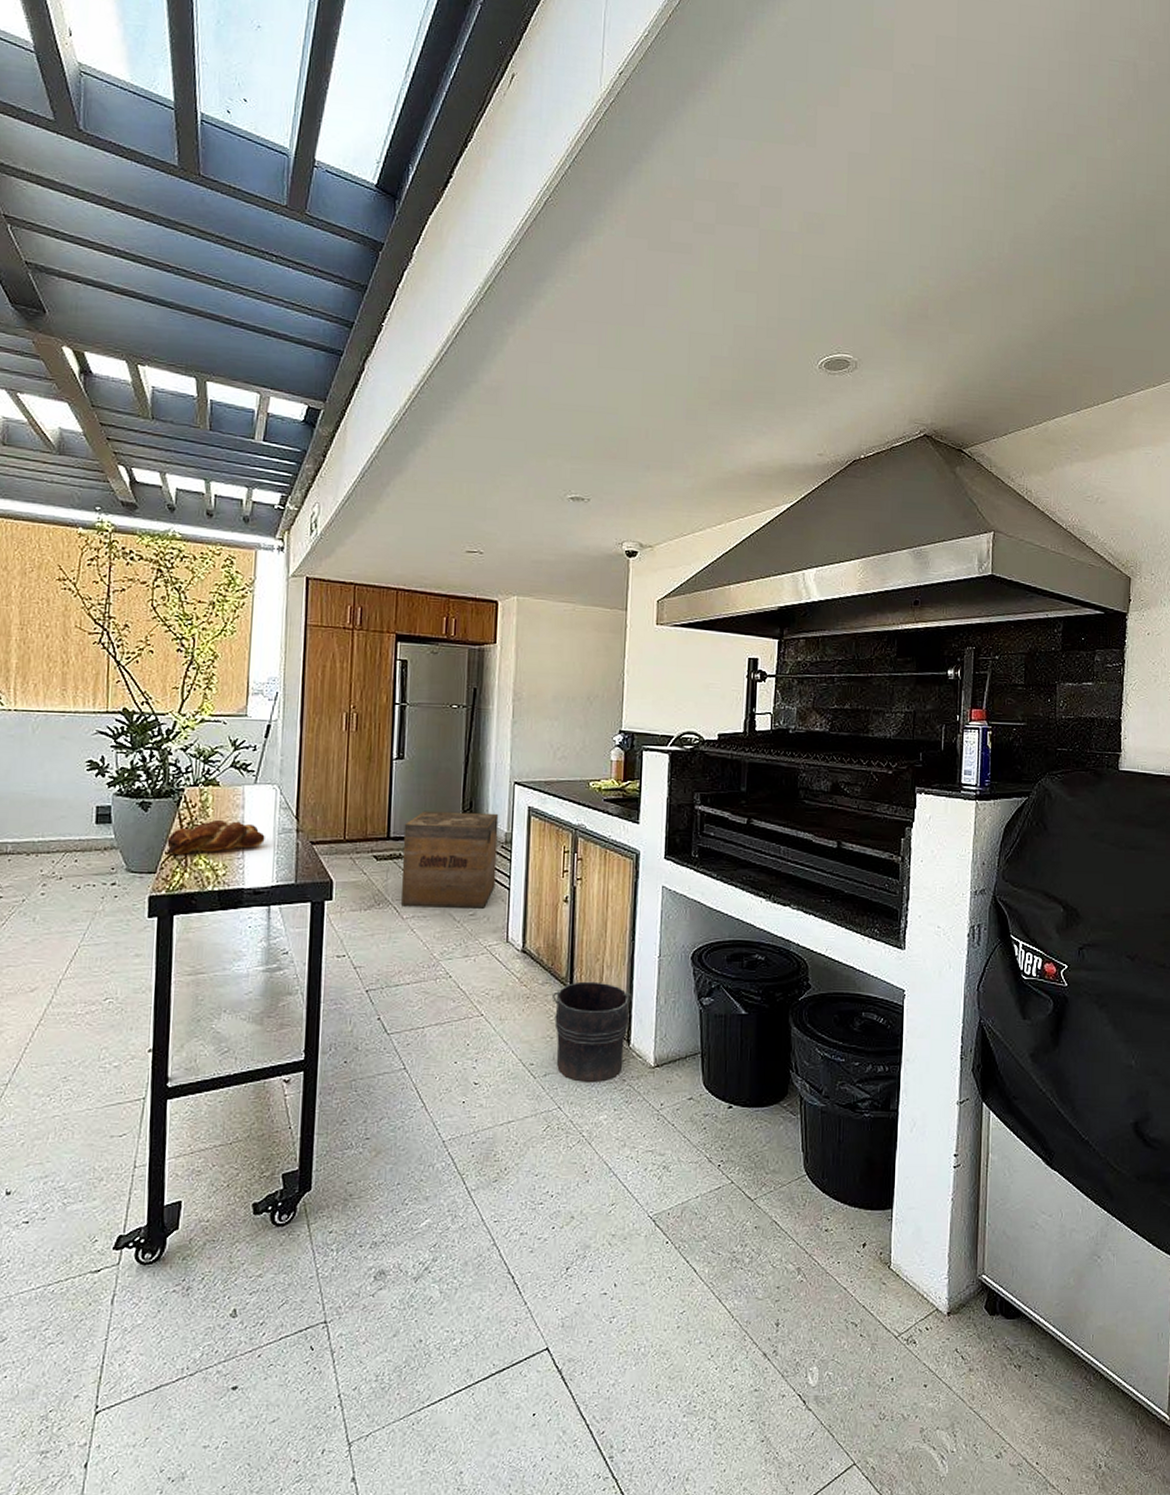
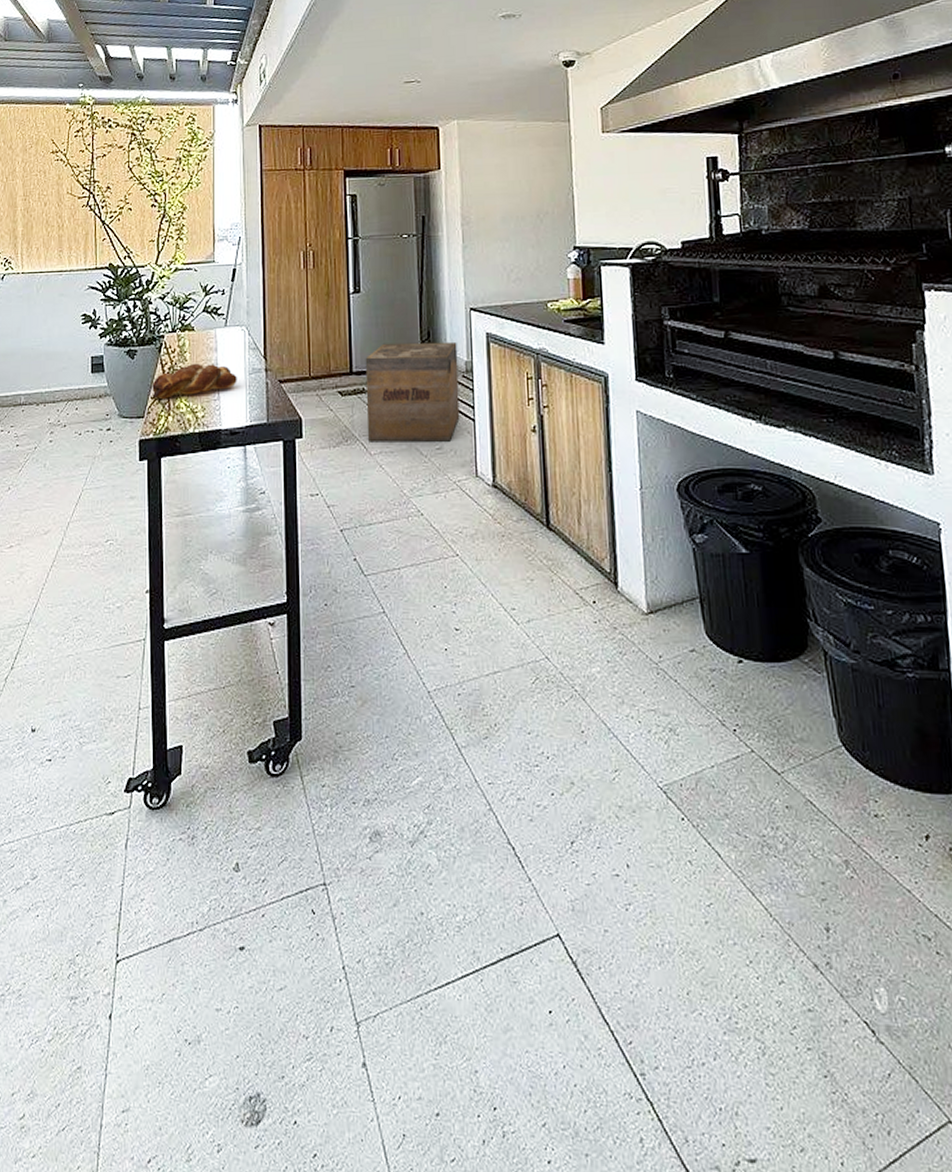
bucket: present [553,981,633,1082] -> none [529,517,616,630]

